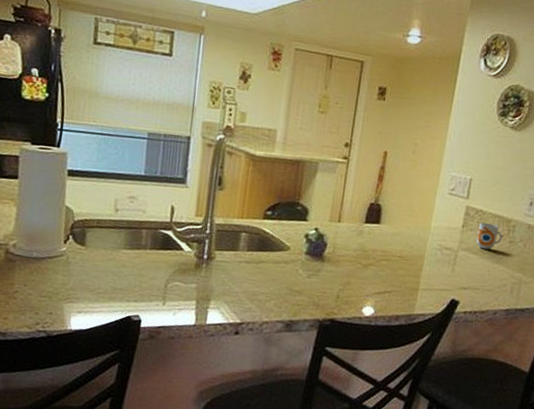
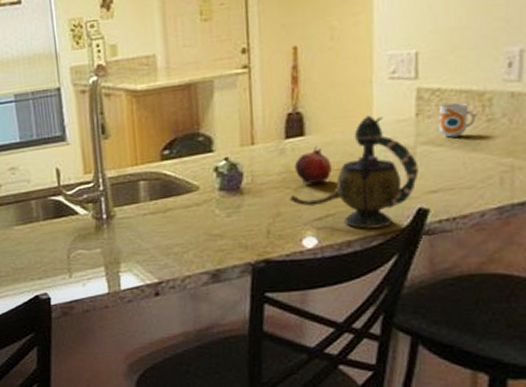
teapot: none [358,218,458,310] -> present [289,115,419,229]
fruit: none [367,234,396,265] -> present [294,146,332,184]

